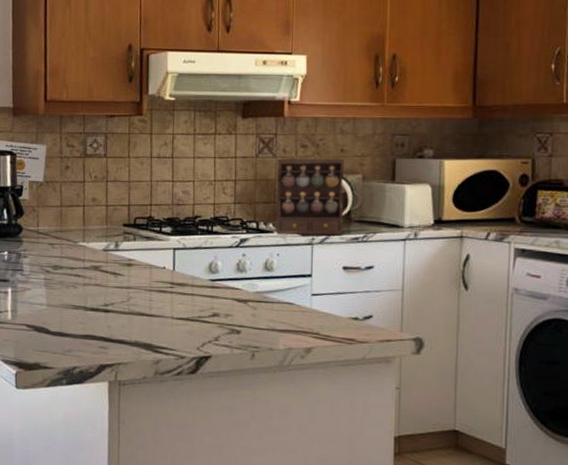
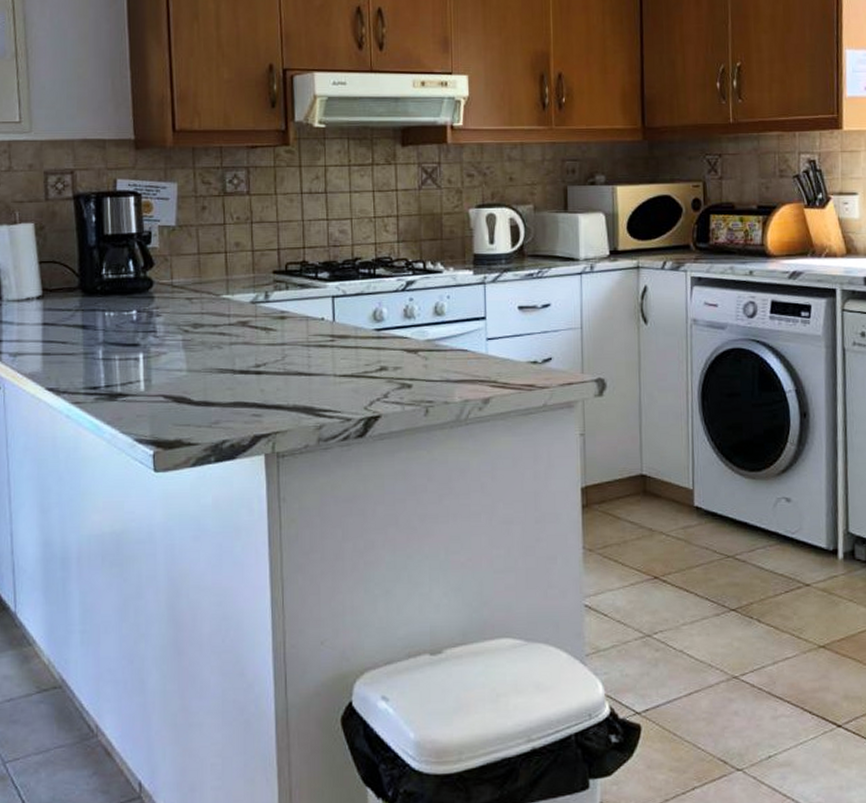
spice rack: present [276,158,345,236] -> none [442,188,517,275]

